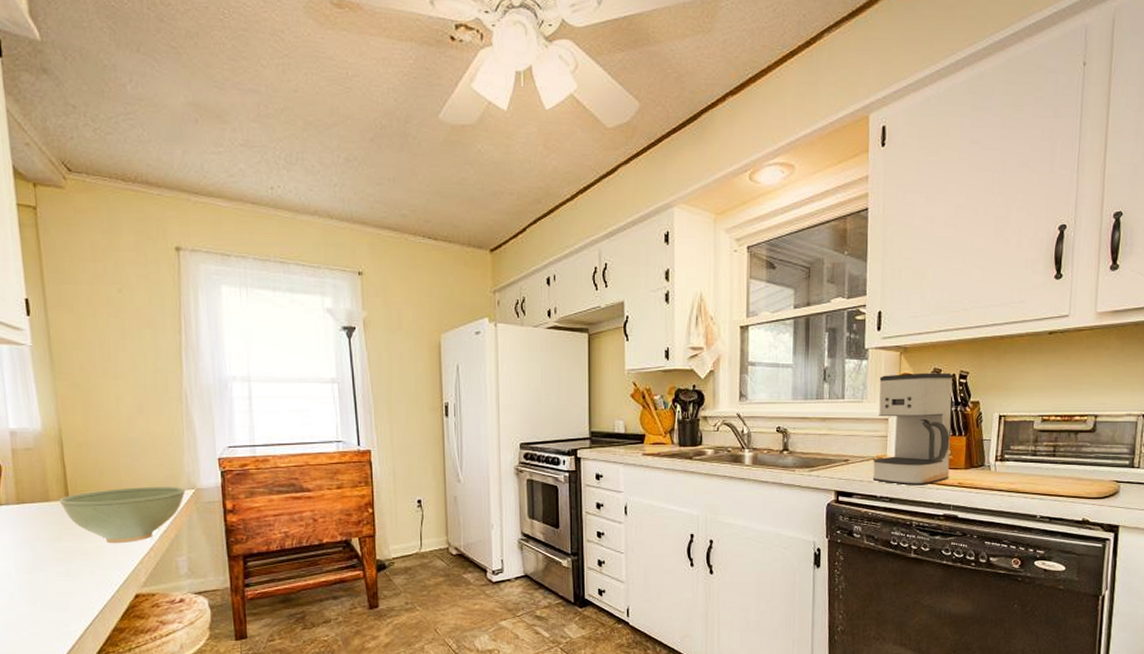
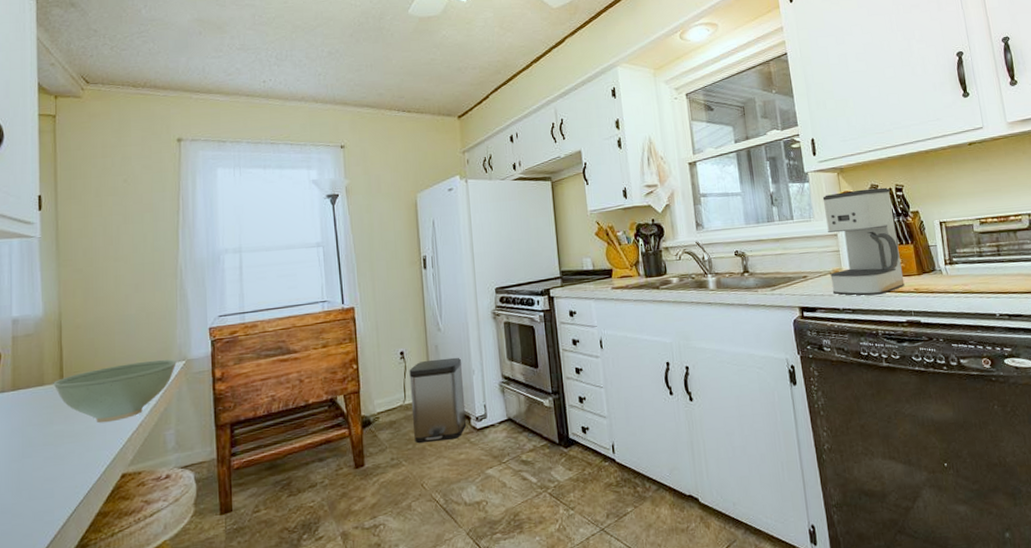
pedal bin: none [426,510,483,590] -> present [409,357,467,443]

